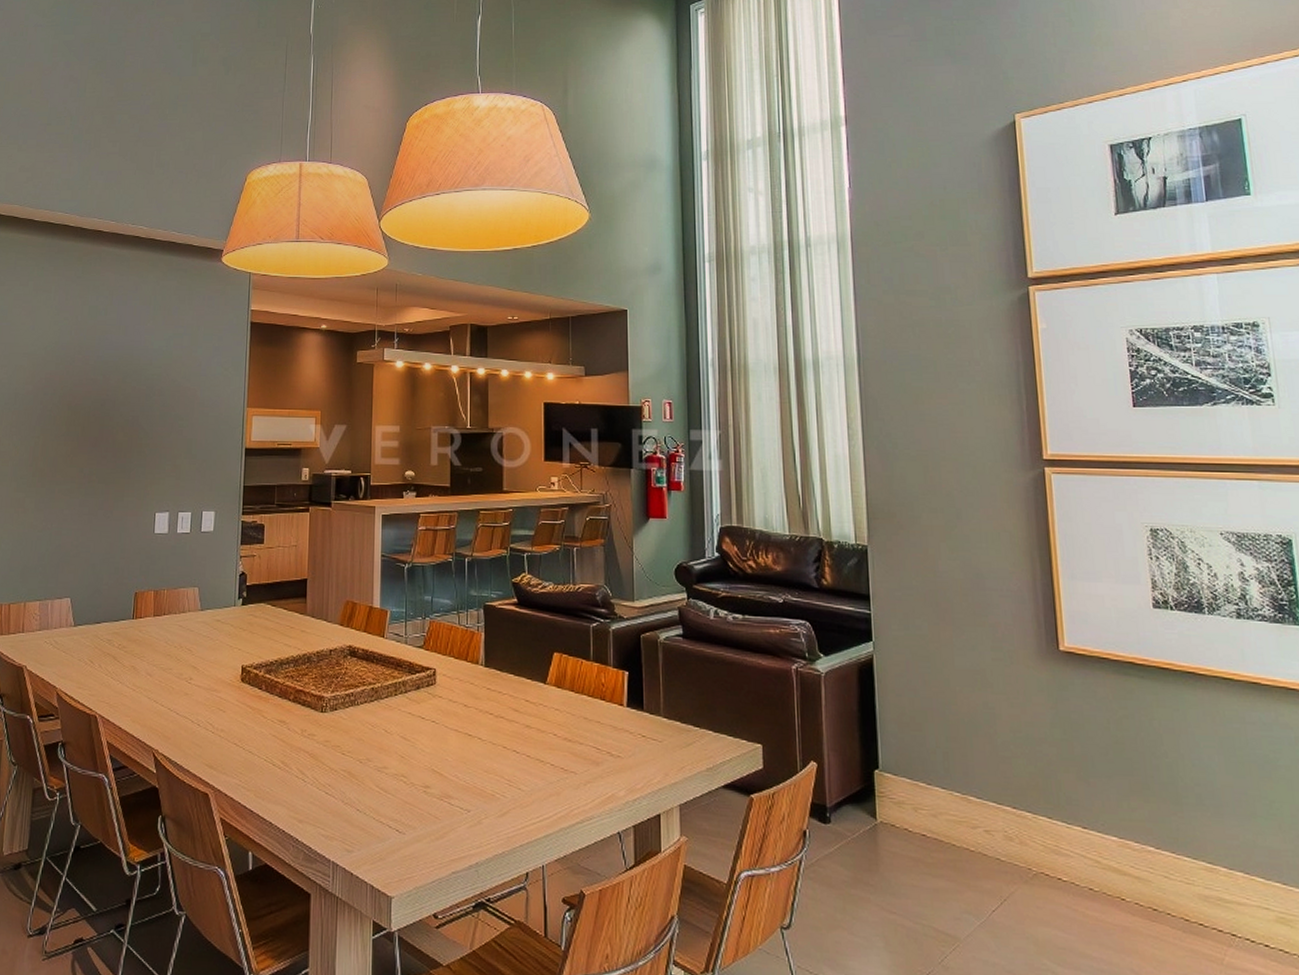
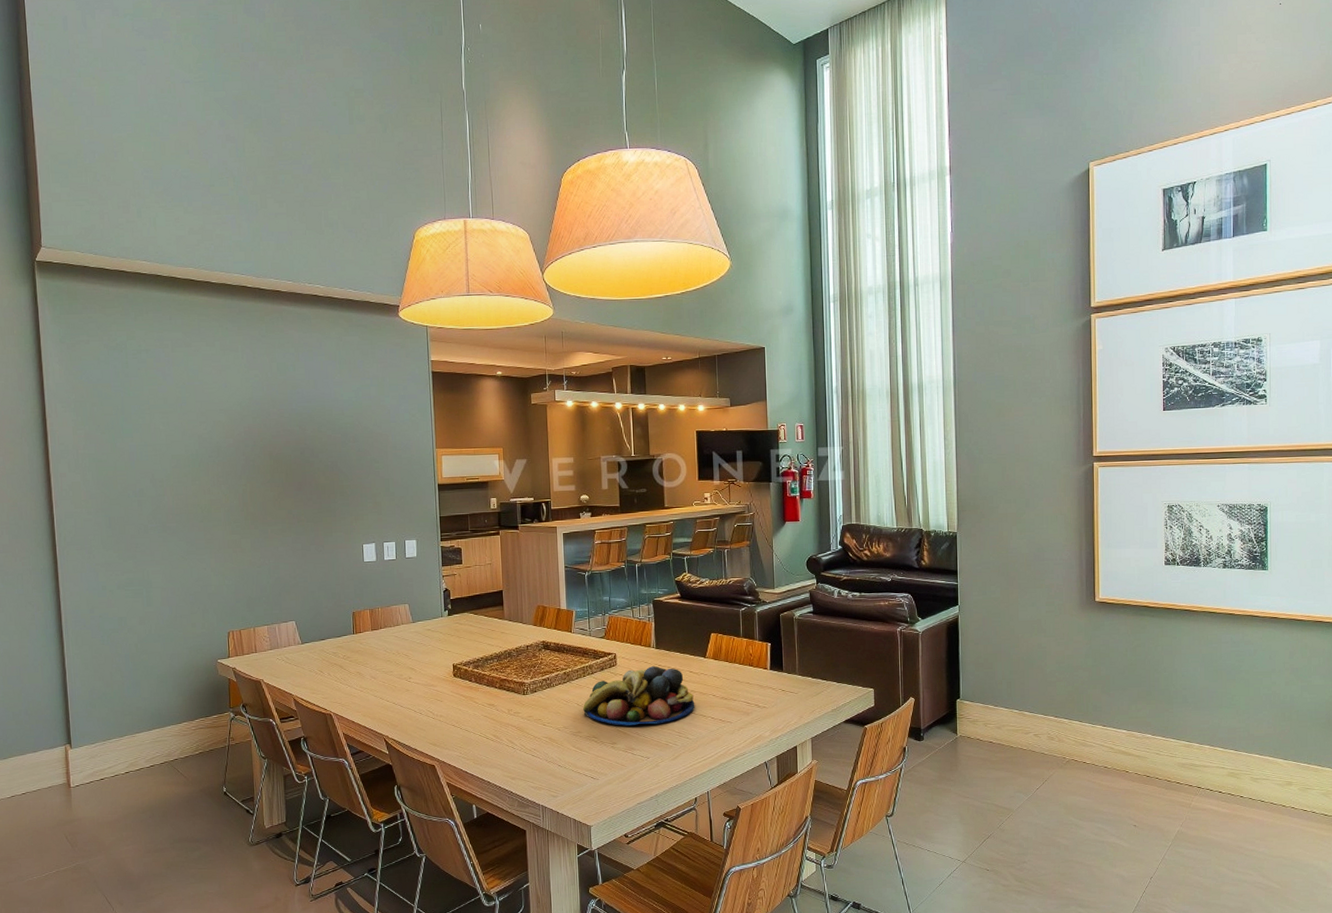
fruit bowl: none [392,689,531,767] -> present [583,666,695,726]

